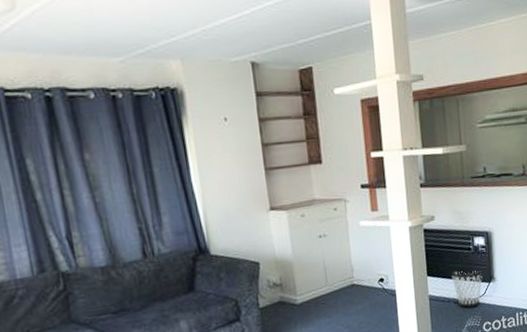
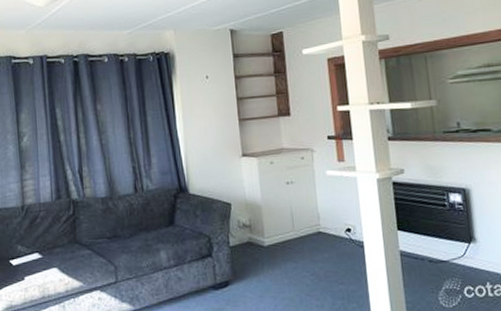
wastebasket: present [450,268,483,309] -> none [423,224,462,269]

